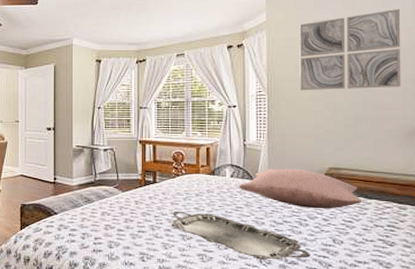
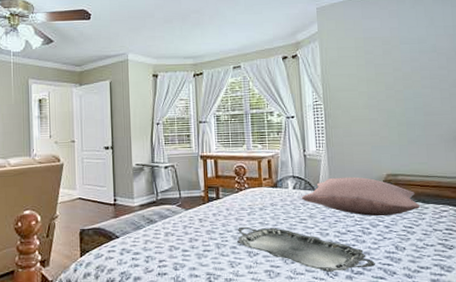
wall art: present [299,8,401,91] -> none [349,17,448,99]

